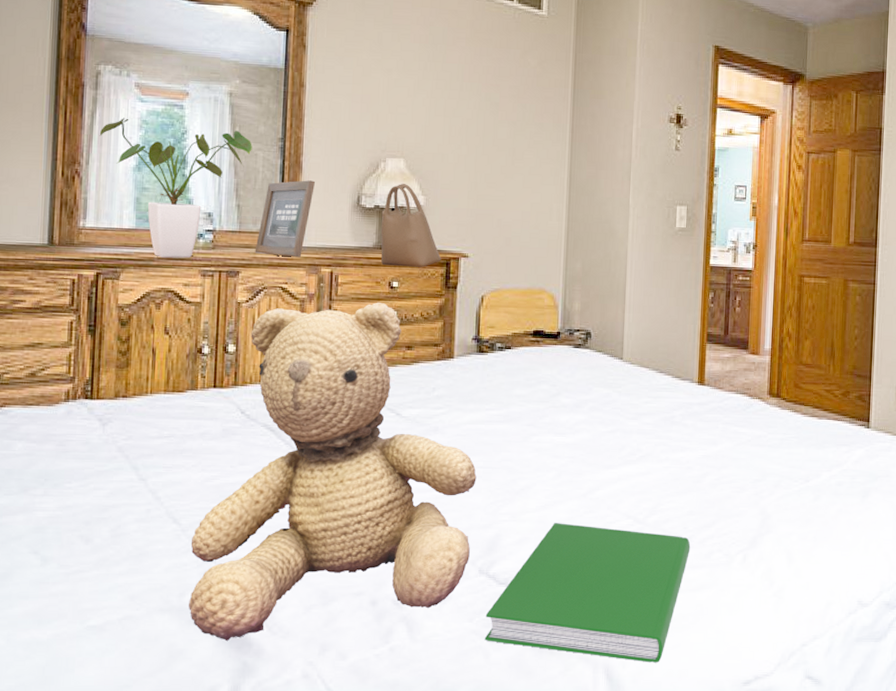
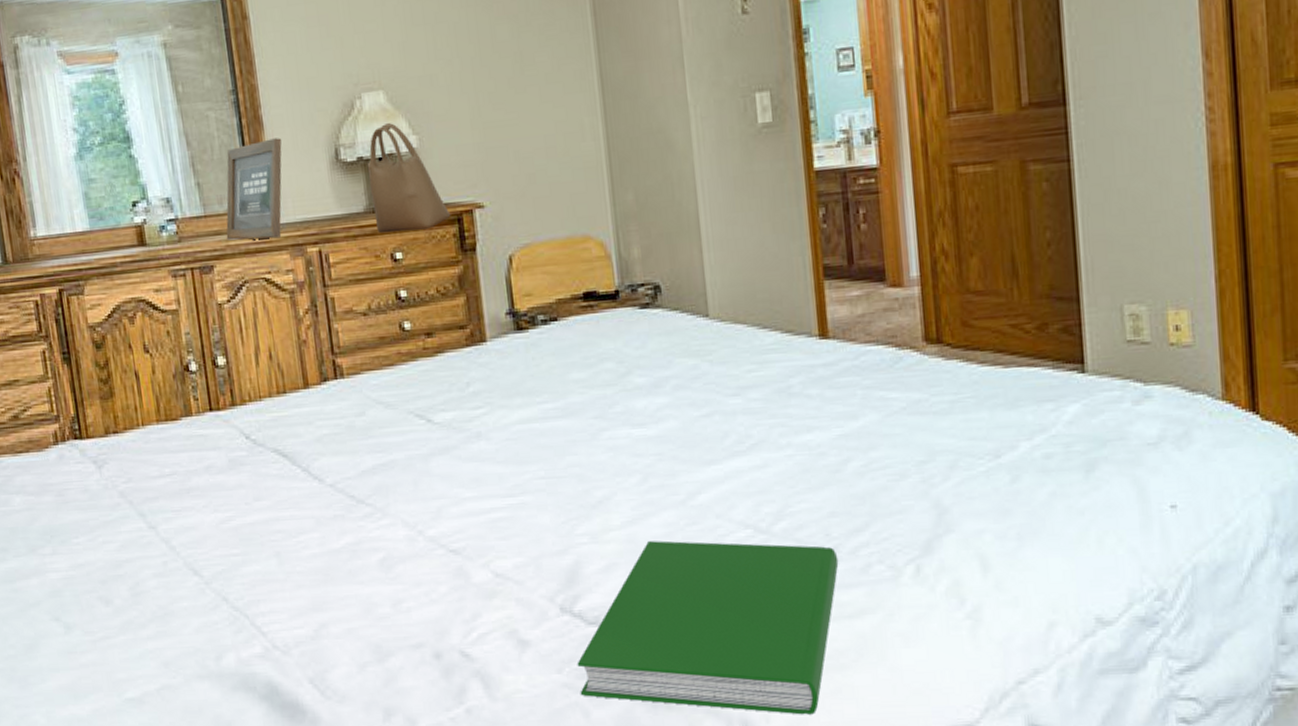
house plant: present [99,118,252,259] -> none [30,90,202,262]
teddy bear: present [189,302,477,641] -> none [217,281,546,709]

